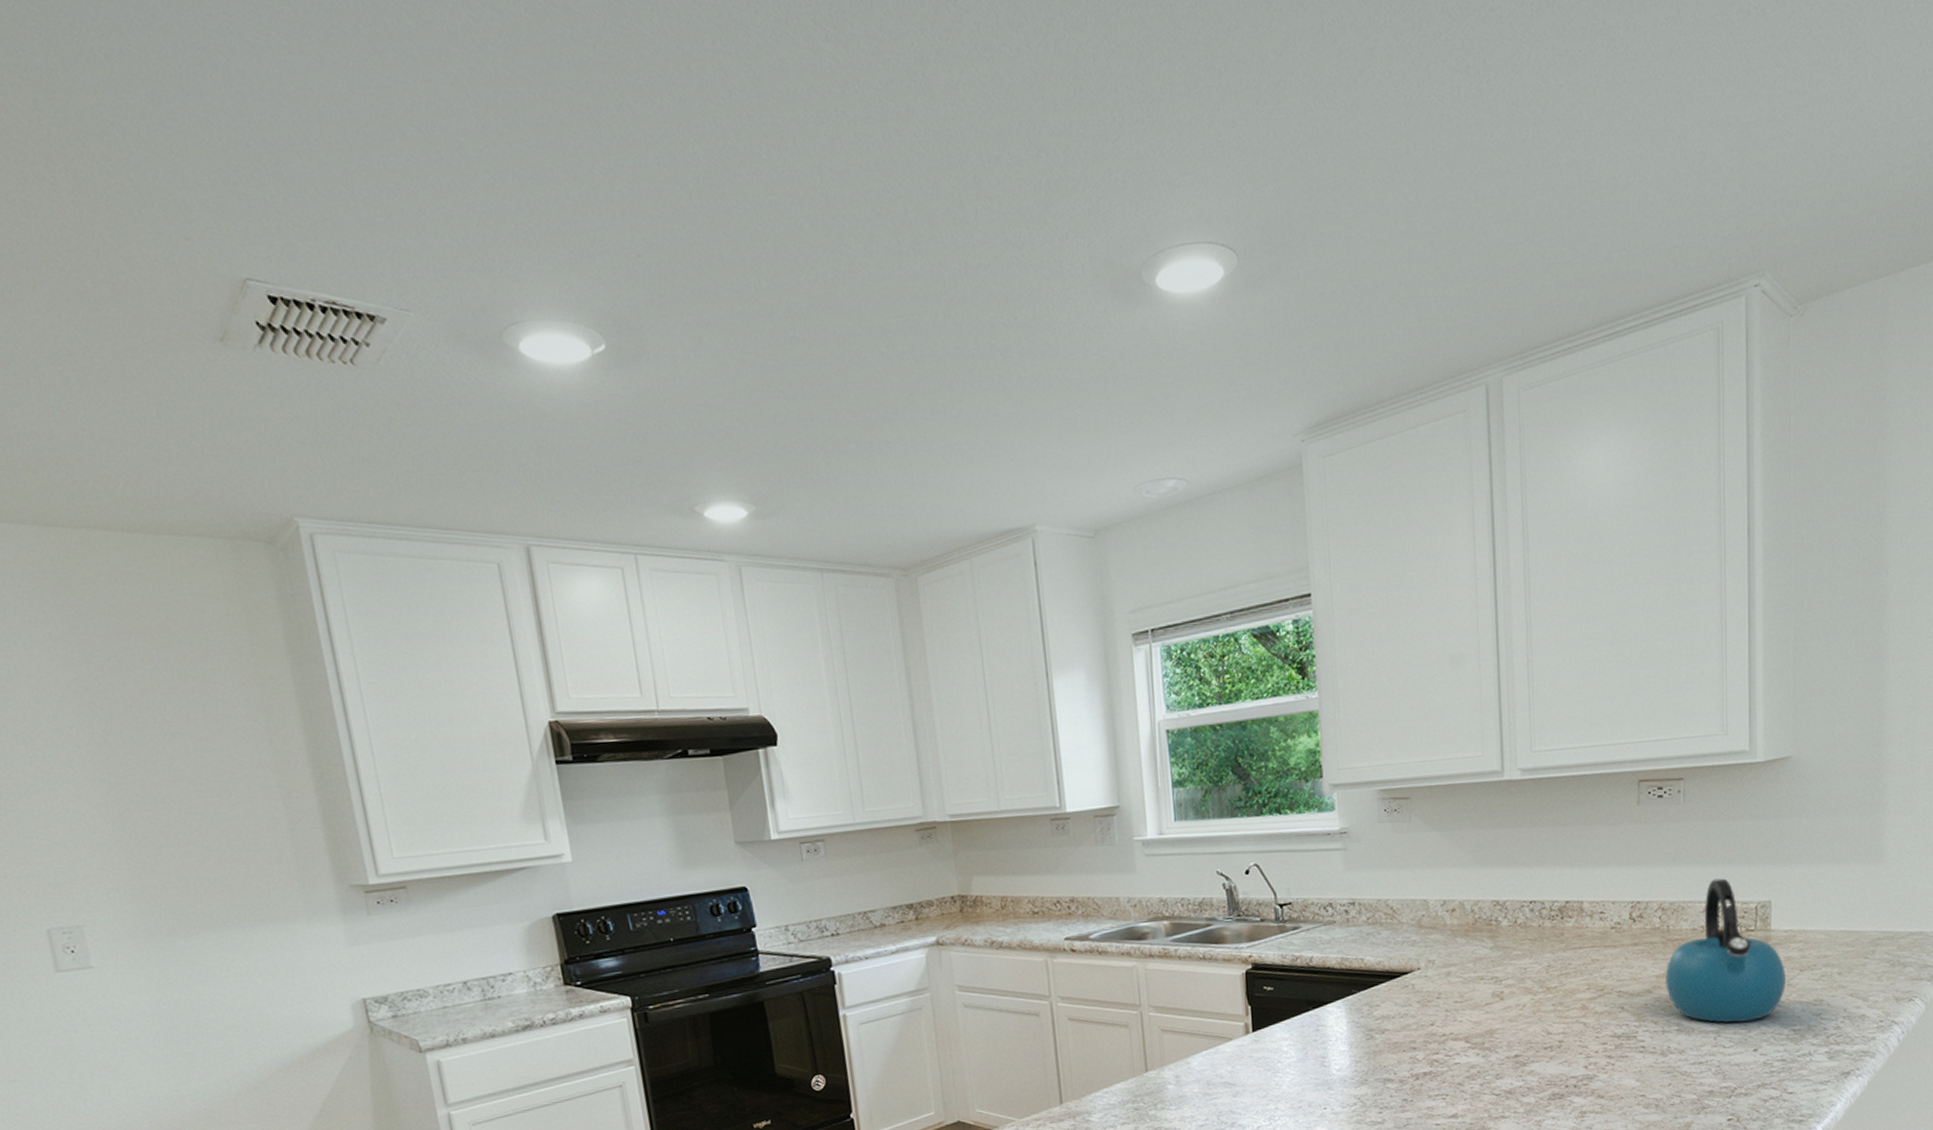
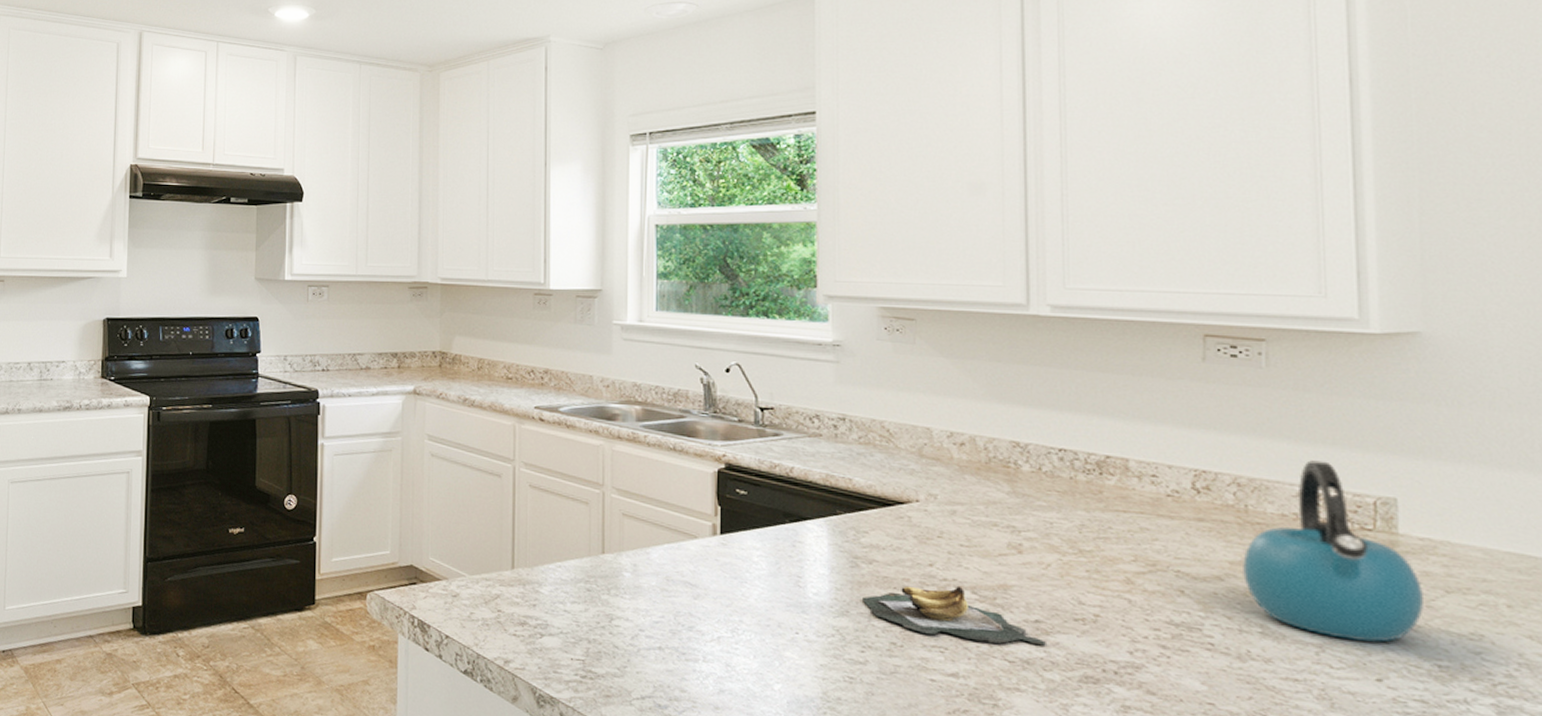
banana bunch: none [1378,1038,1523,1086] -> present [863,585,1046,646]

